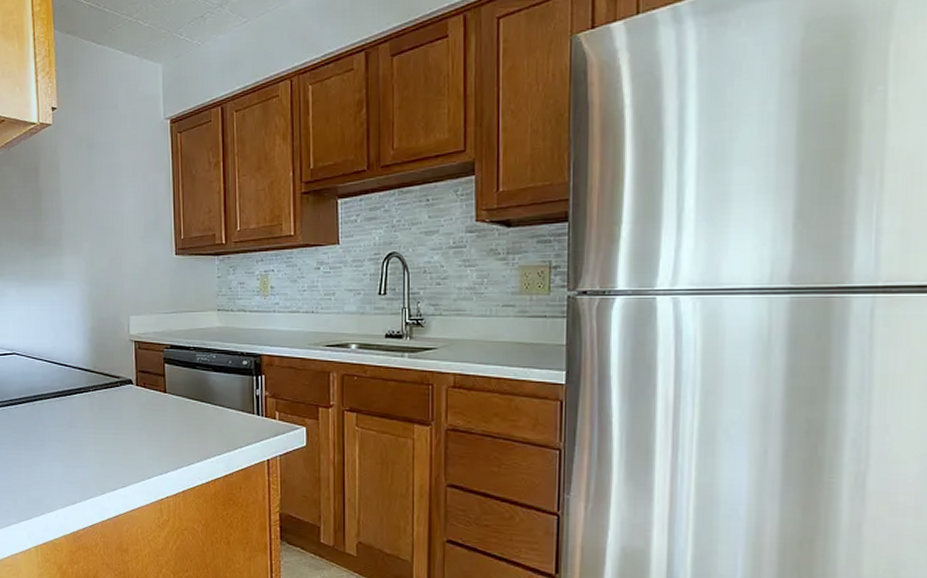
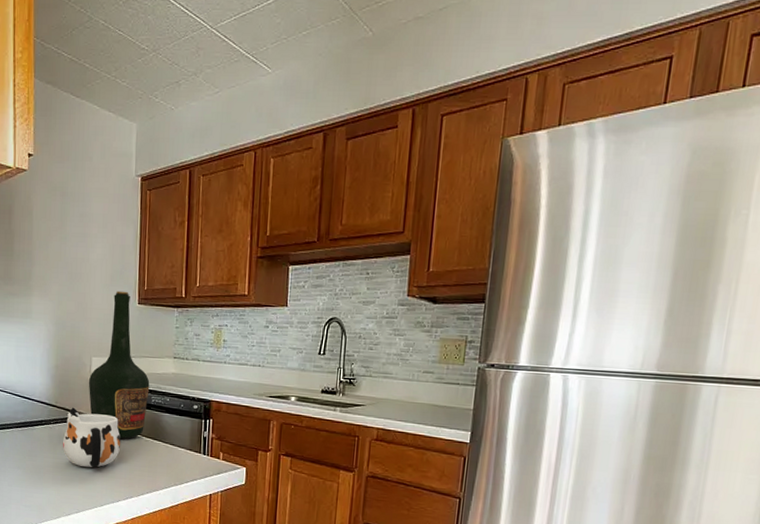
mug: none [103,371,166,436] -> present [62,407,121,468]
bottle: none [127,242,193,403] -> present [88,291,150,439]

